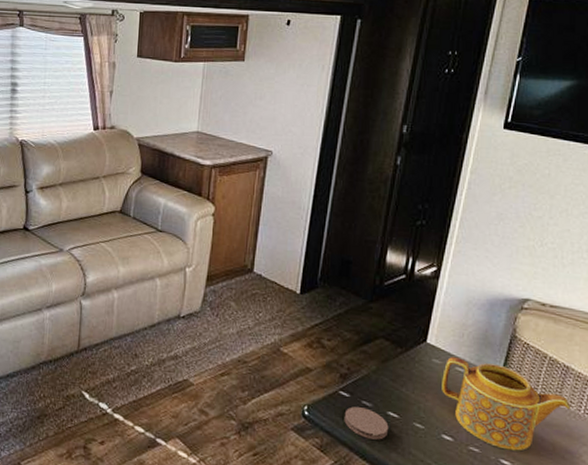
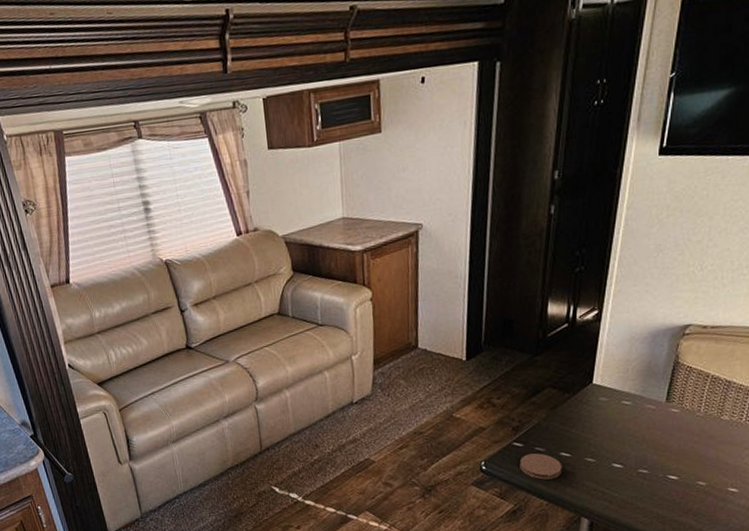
teapot: present [442,357,570,451] -> none [609,391,732,466]

